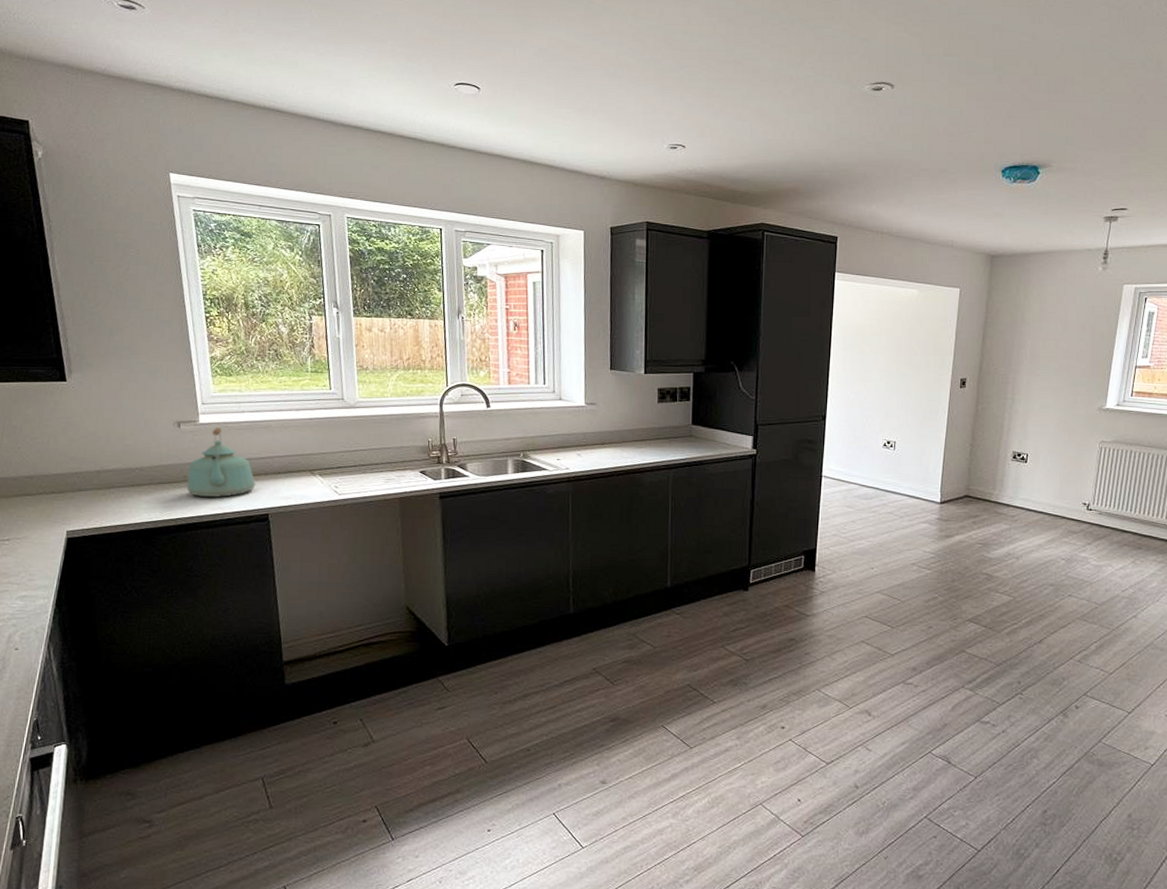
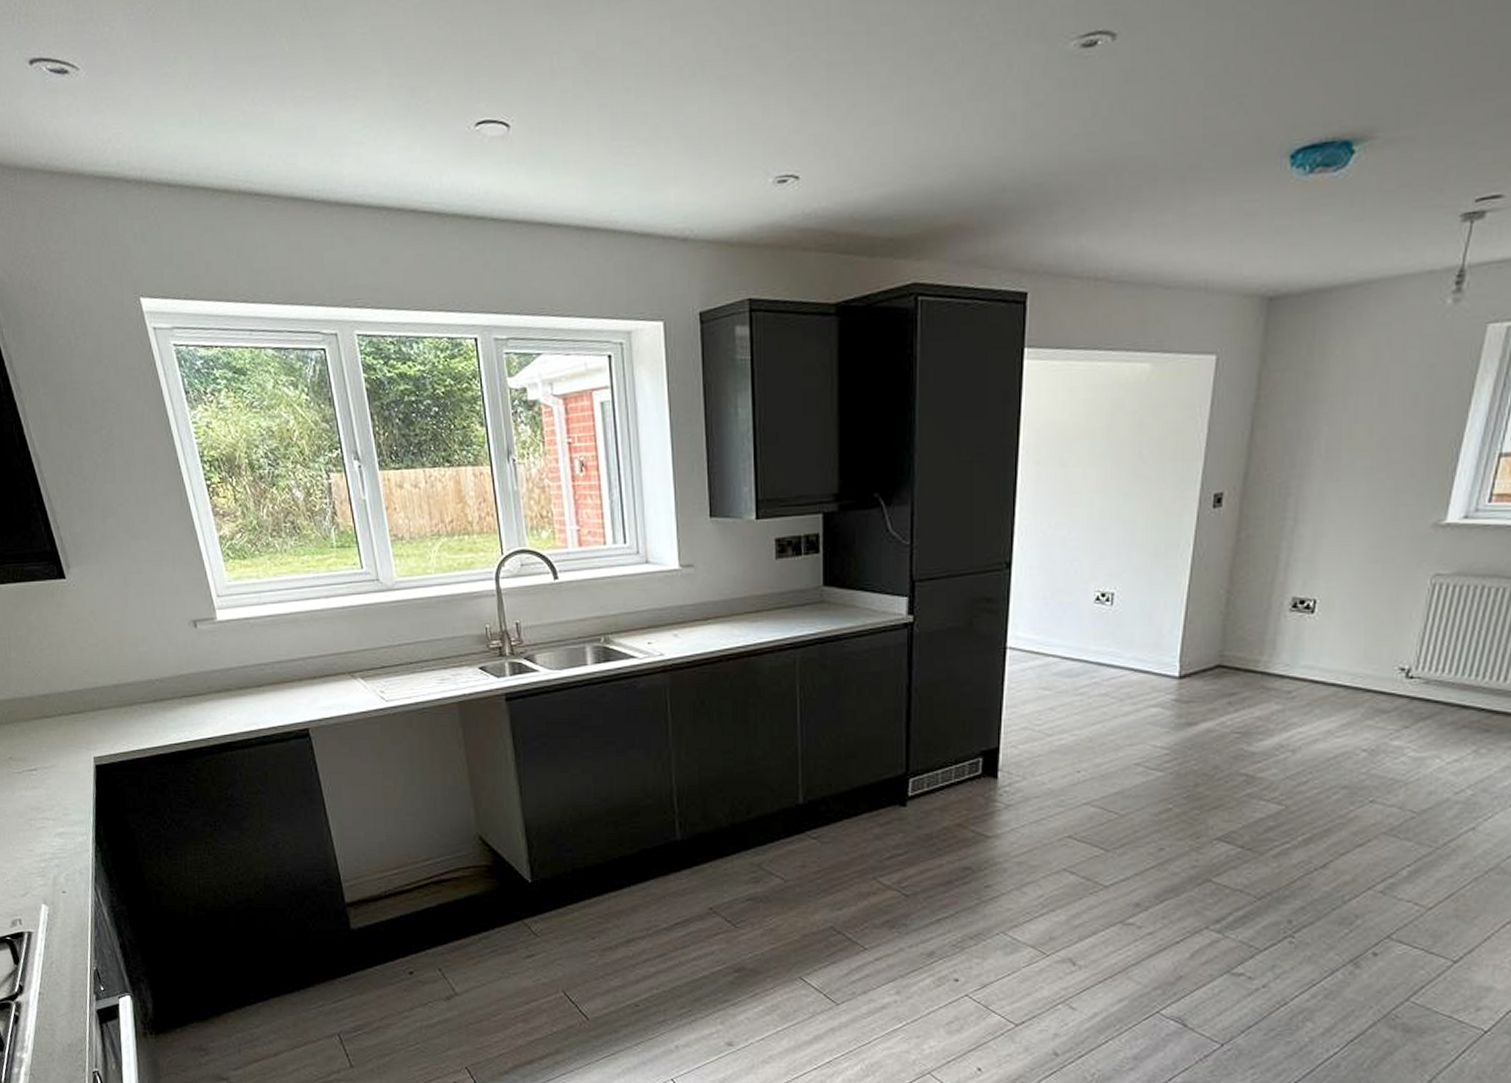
kettle: present [187,428,256,498] -> none [213,625,290,712]

